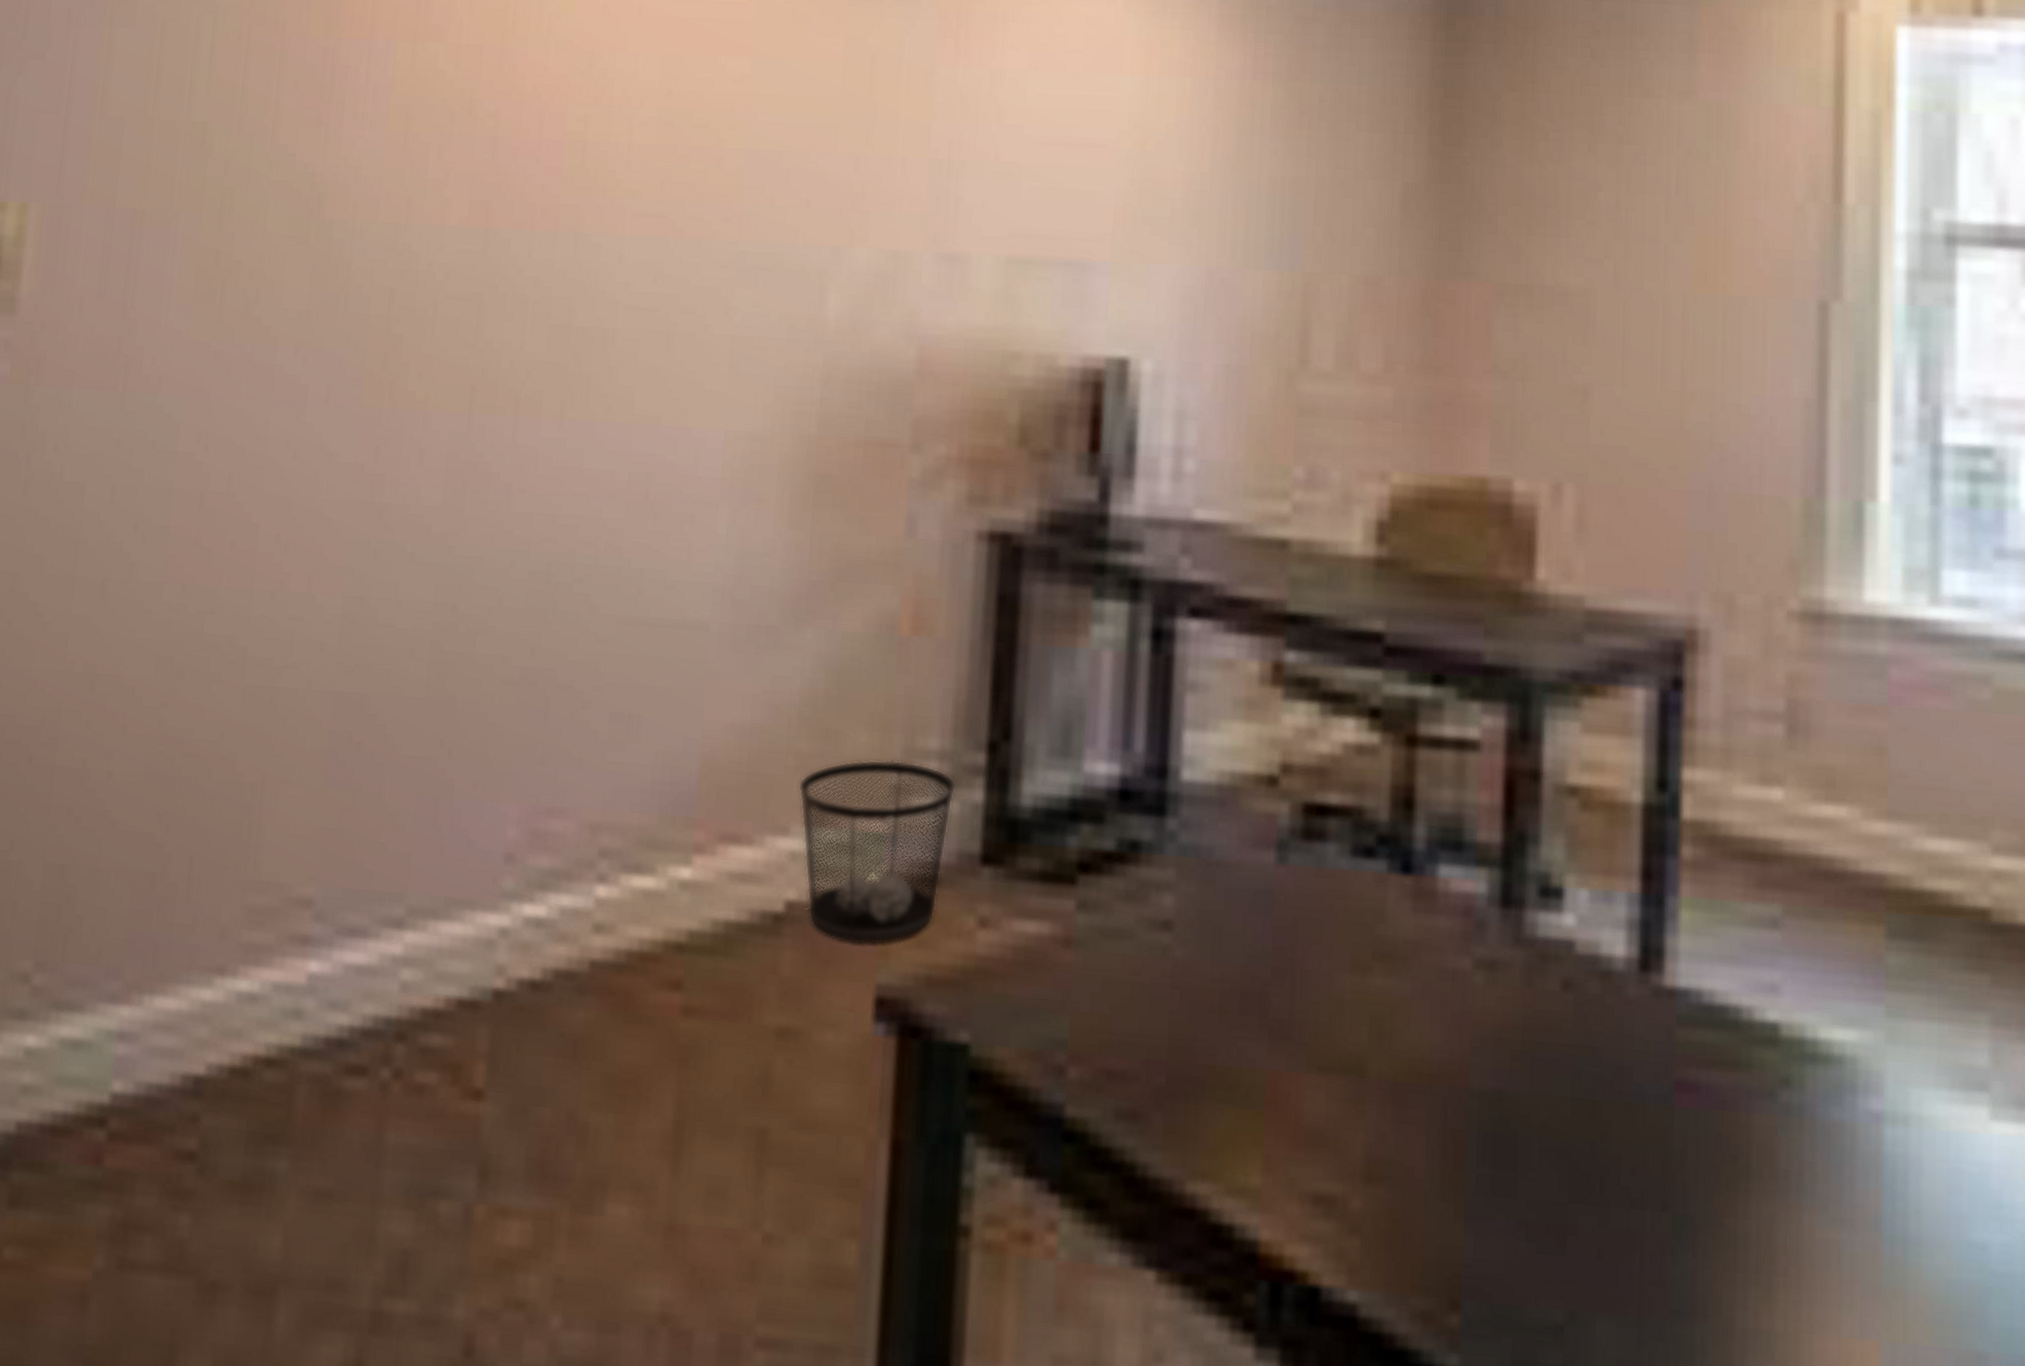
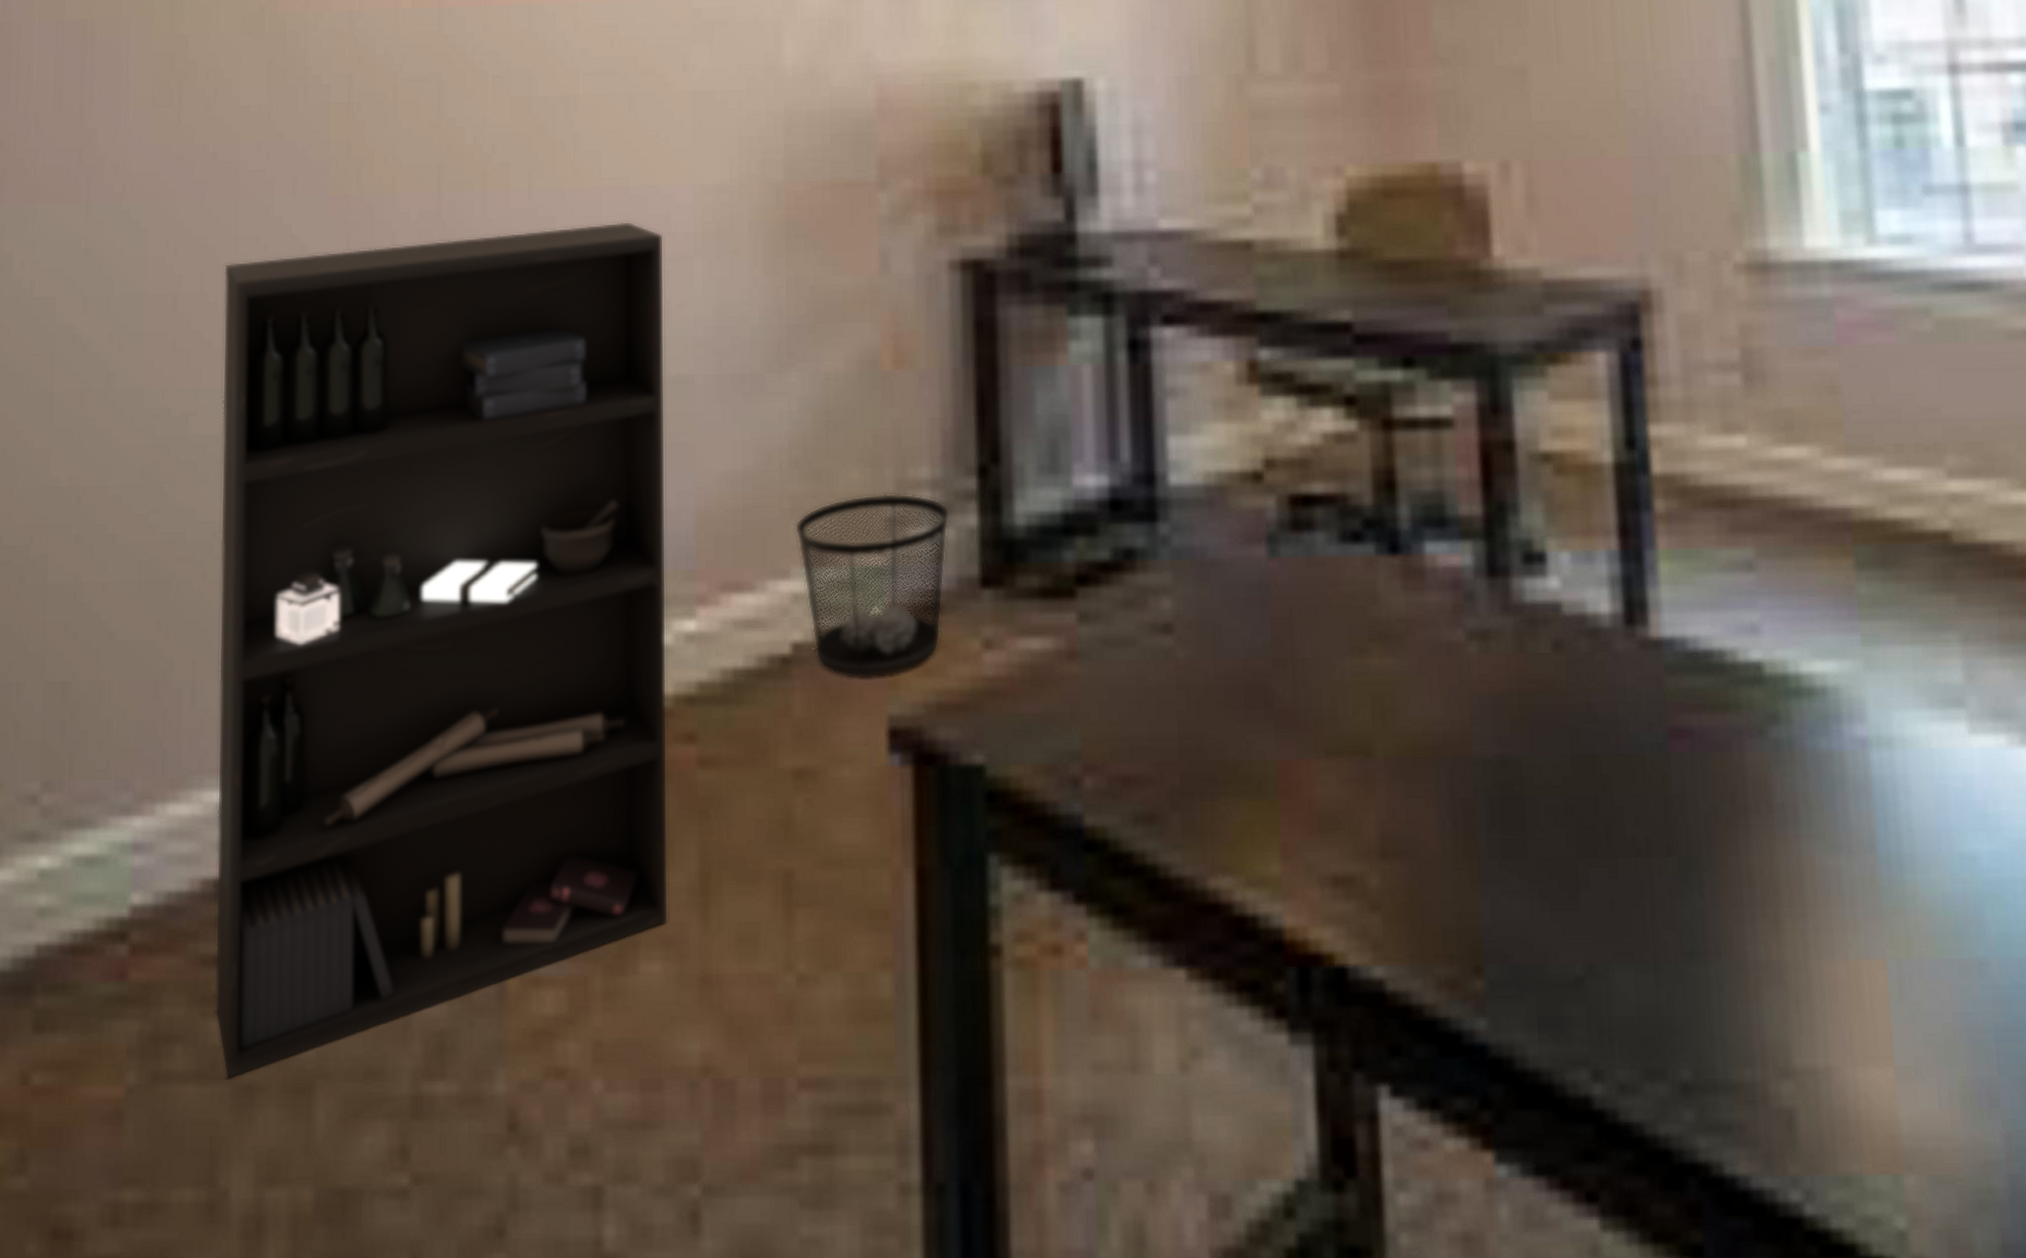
bookshelf: none [185,460,692,1275] -> present [214,221,669,1079]

